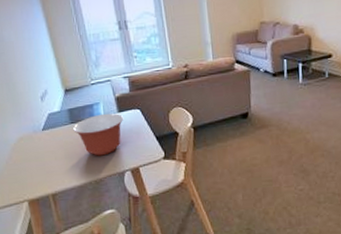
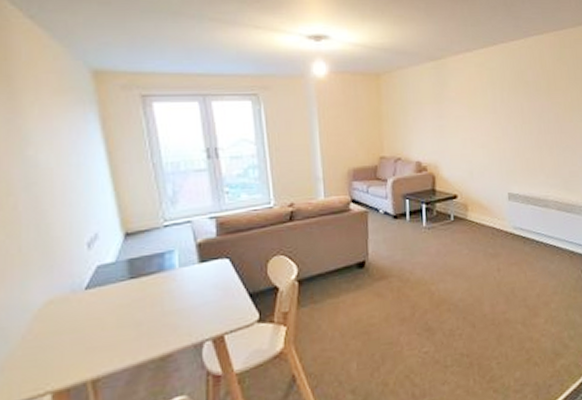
mixing bowl: present [73,113,124,156] -> none [133,263,207,323]

